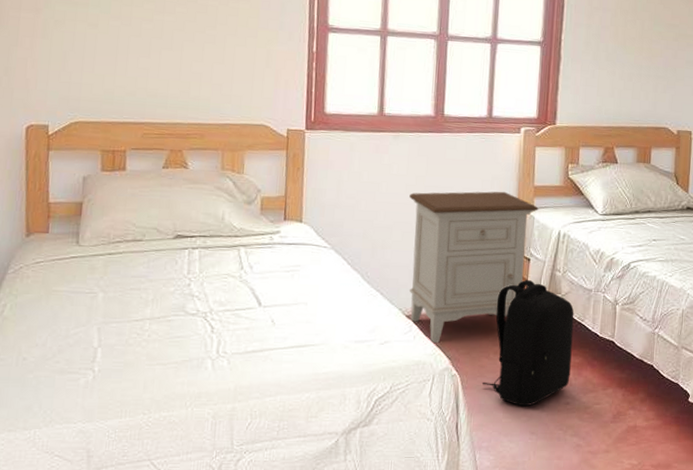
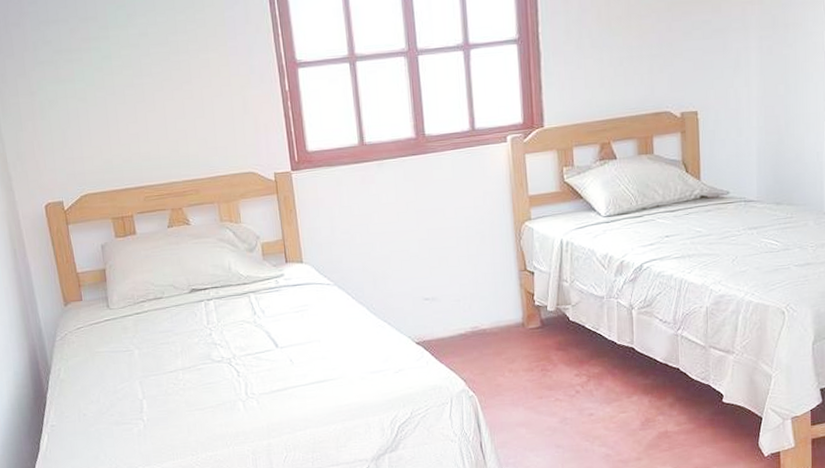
nightstand: present [409,191,539,343] -> none [402,205,536,366]
backpack: present [482,279,574,407] -> none [501,293,591,421]

